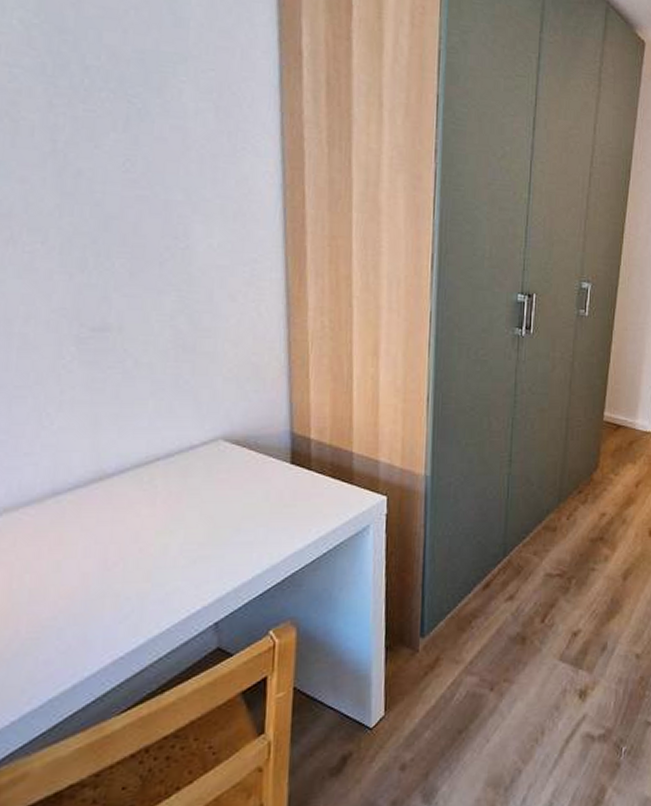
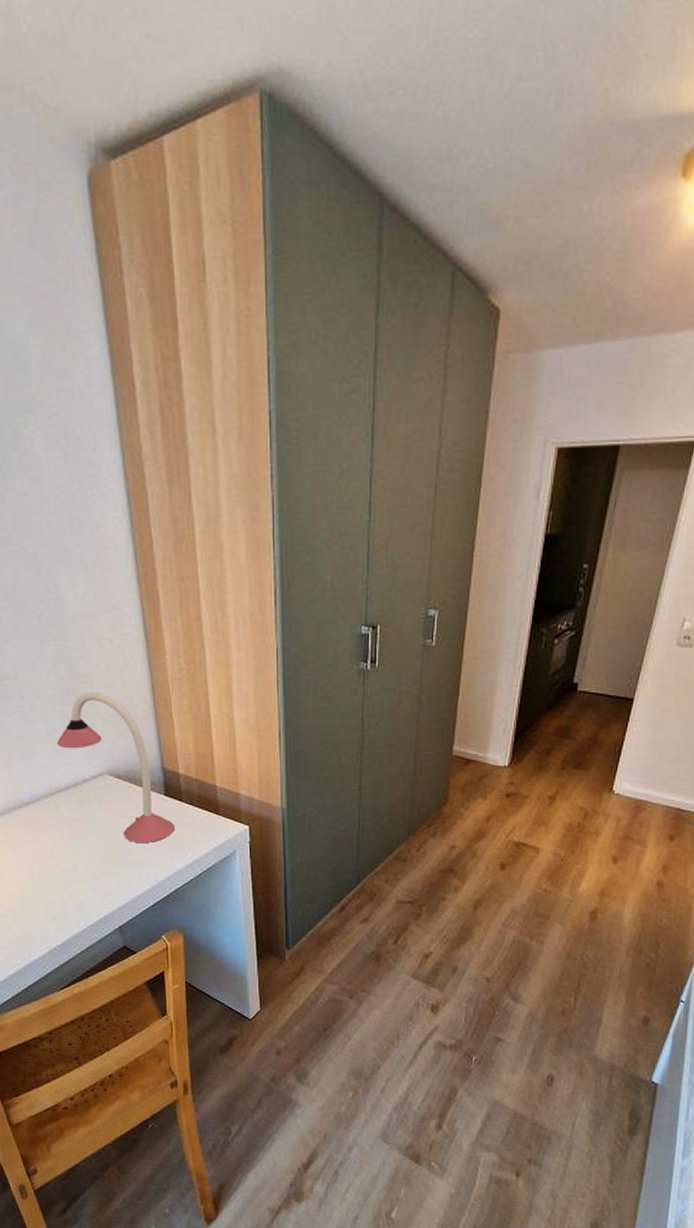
desk lamp: none [162,348,299,520] -> present [56,692,175,844]

